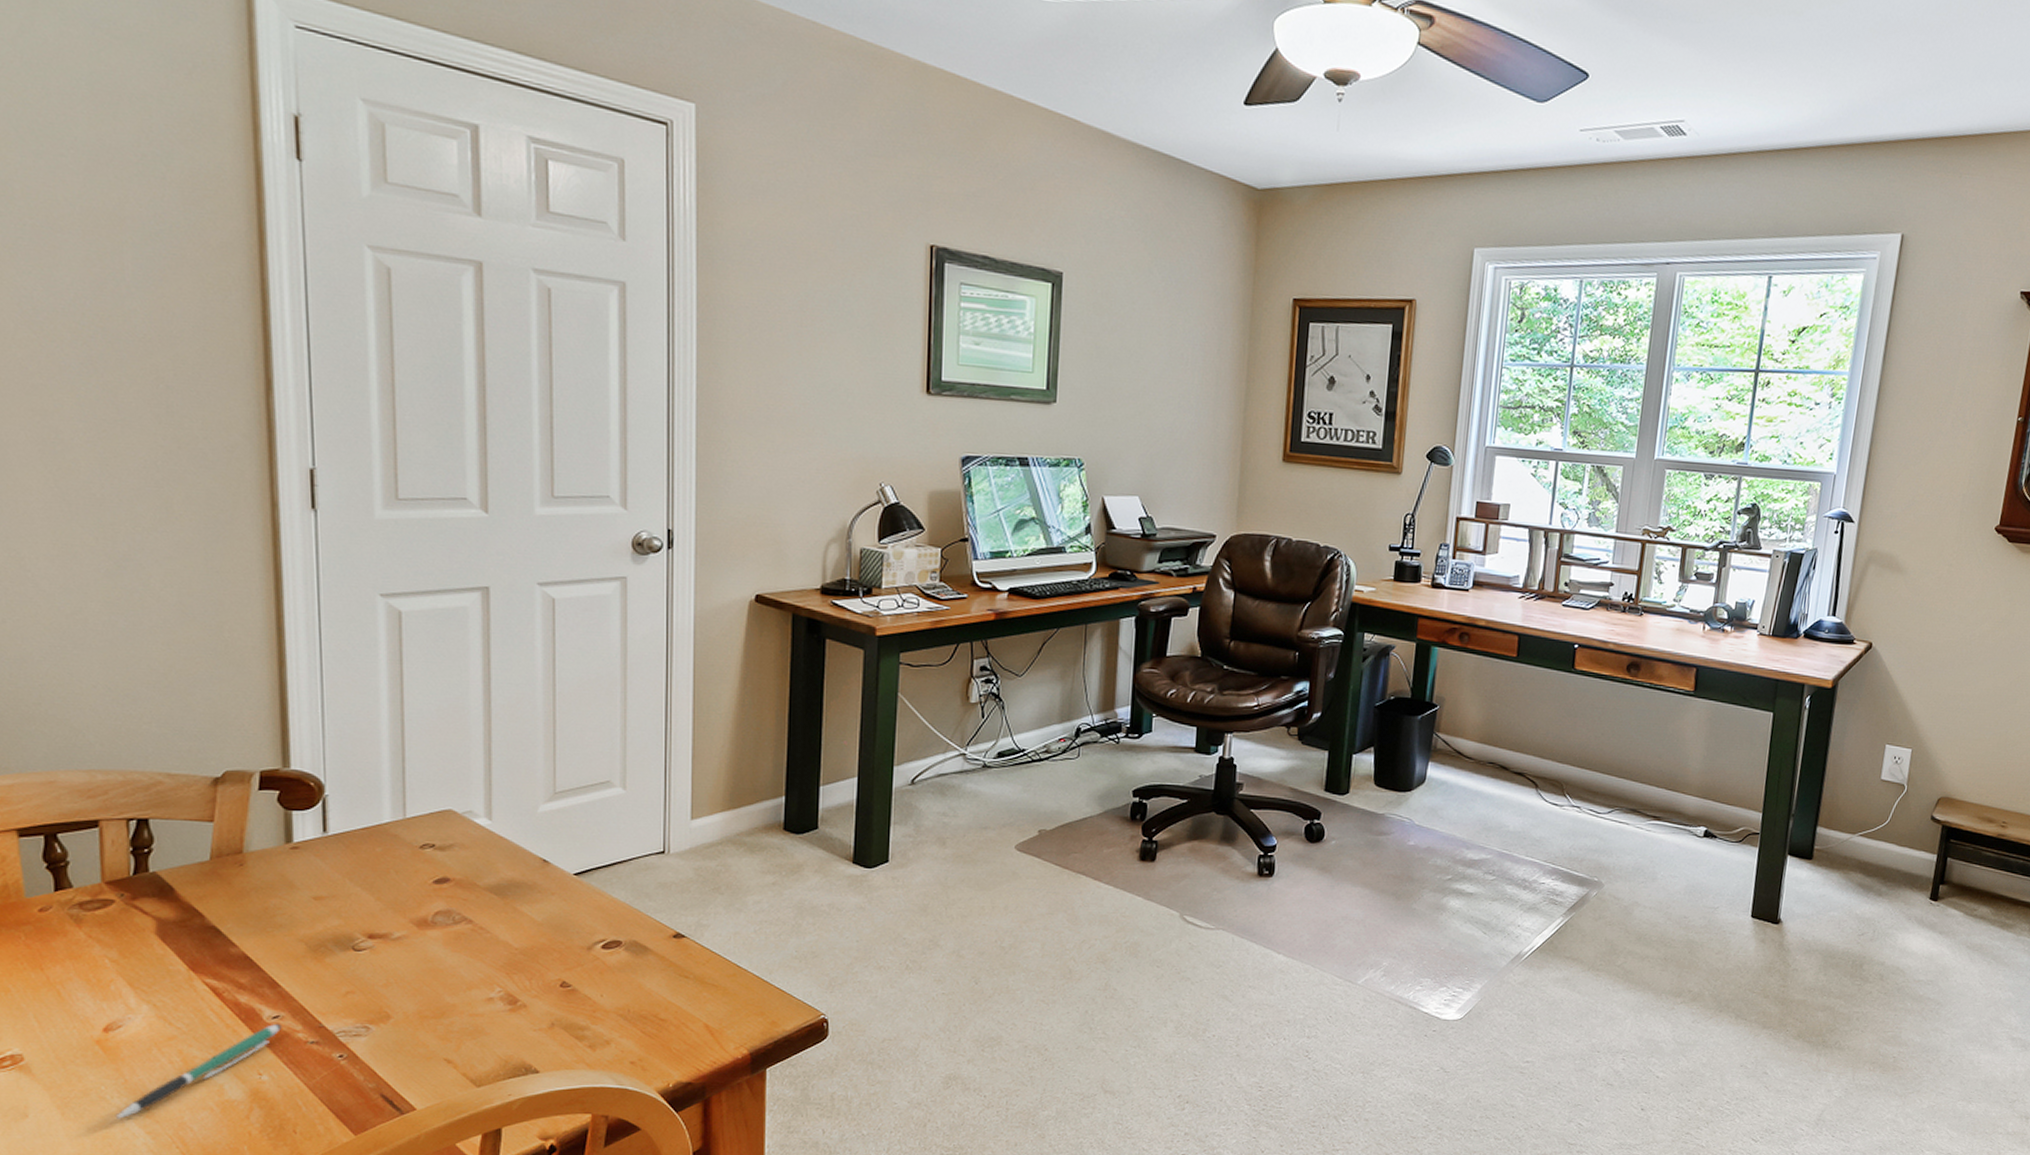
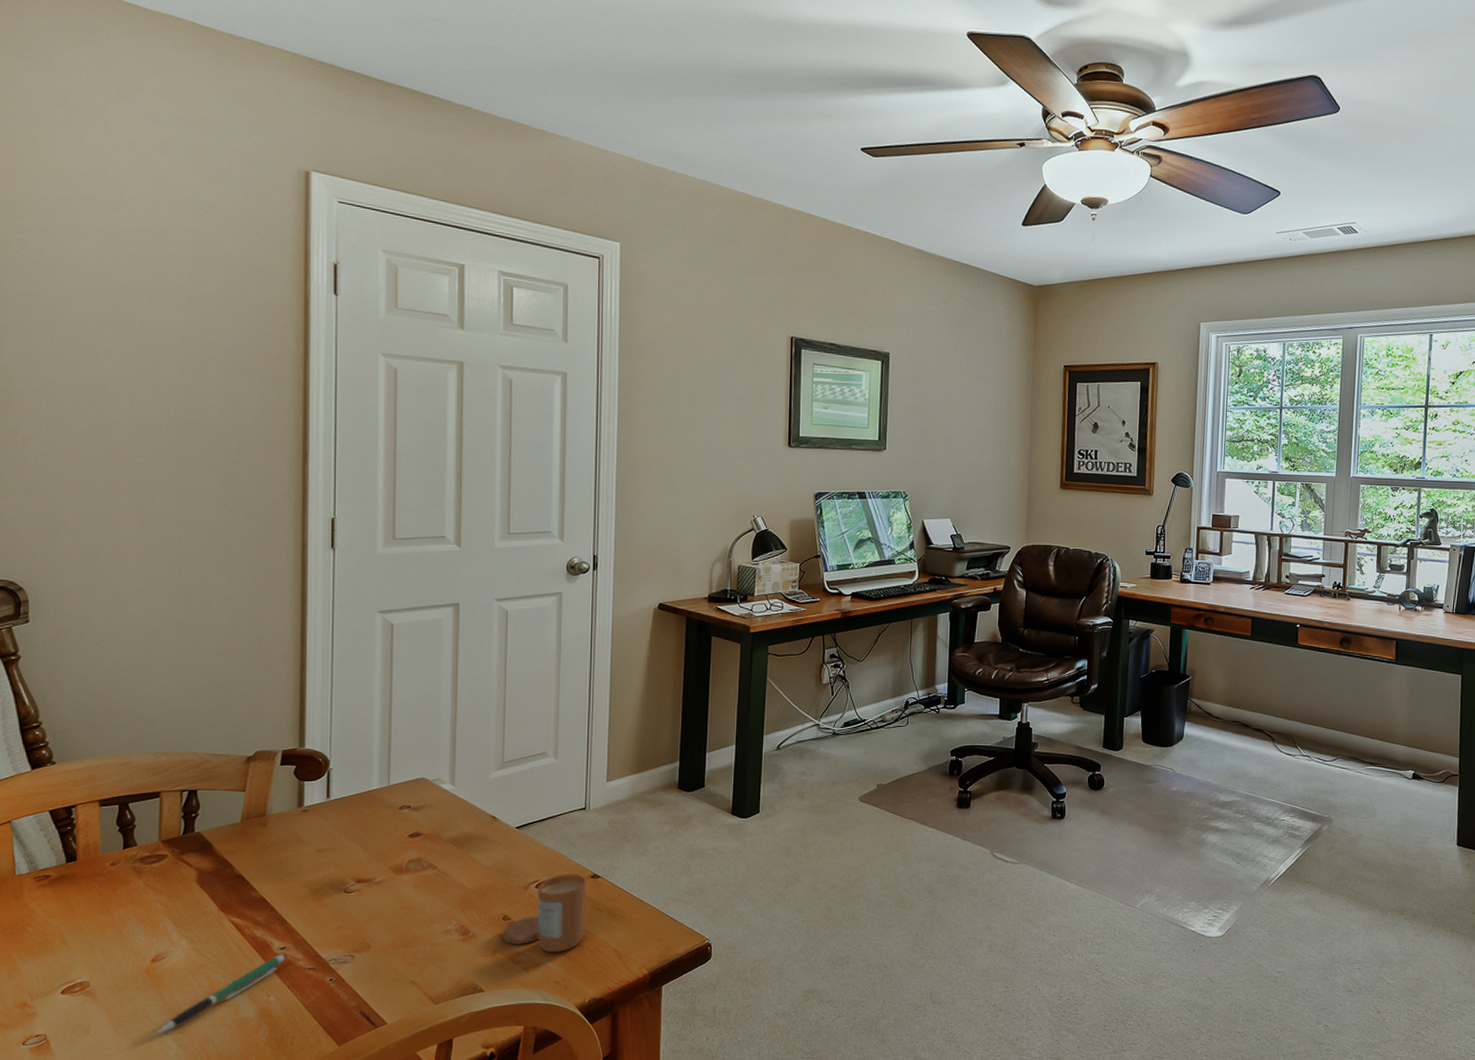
candle: none [559,932,668,1028] -> present [501,874,587,953]

